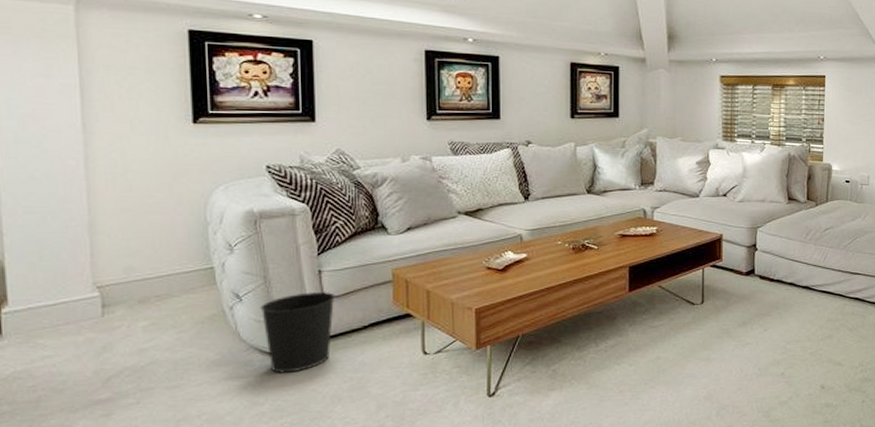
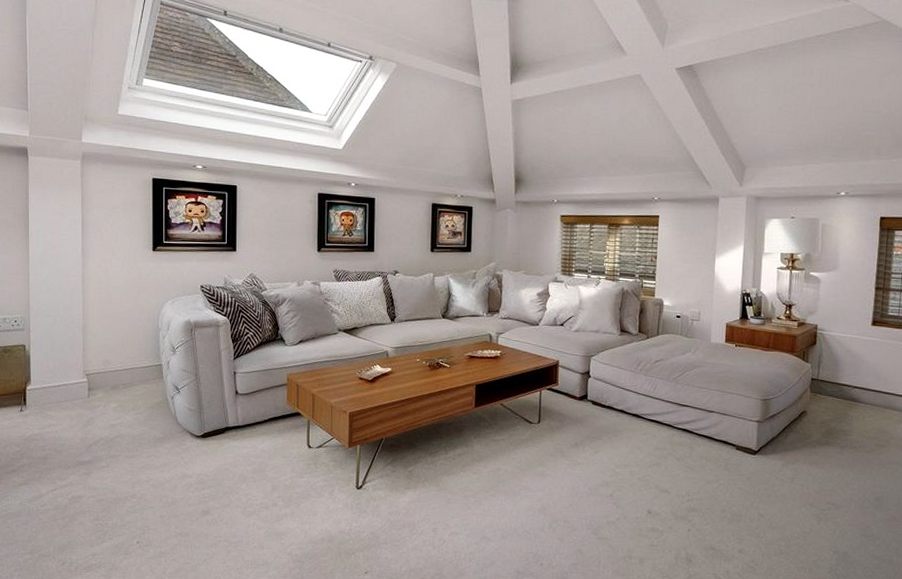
wastebasket: present [260,292,335,373] -> none [192,389,245,453]

